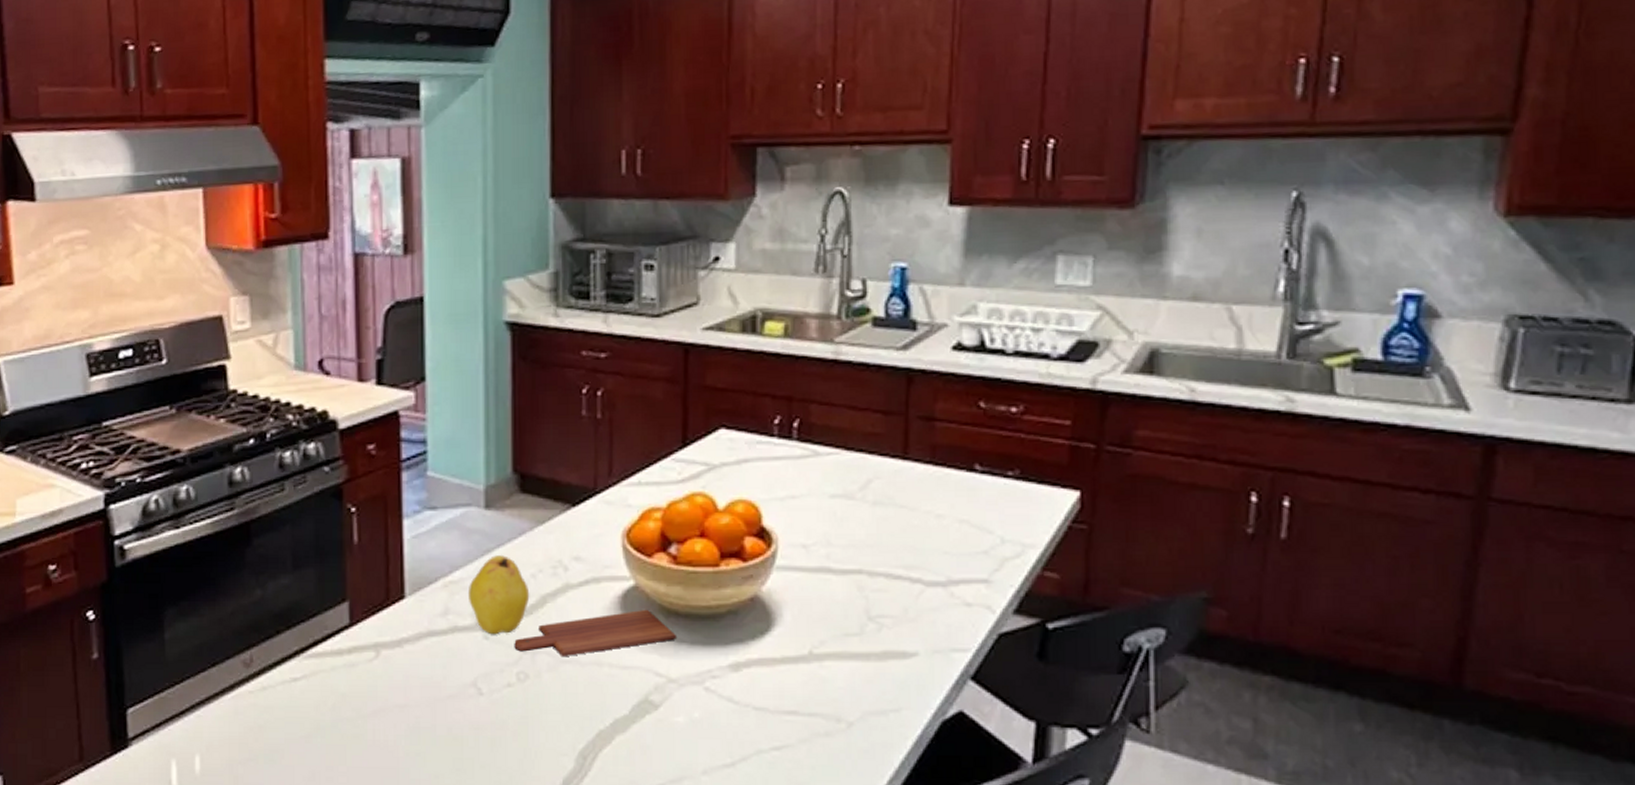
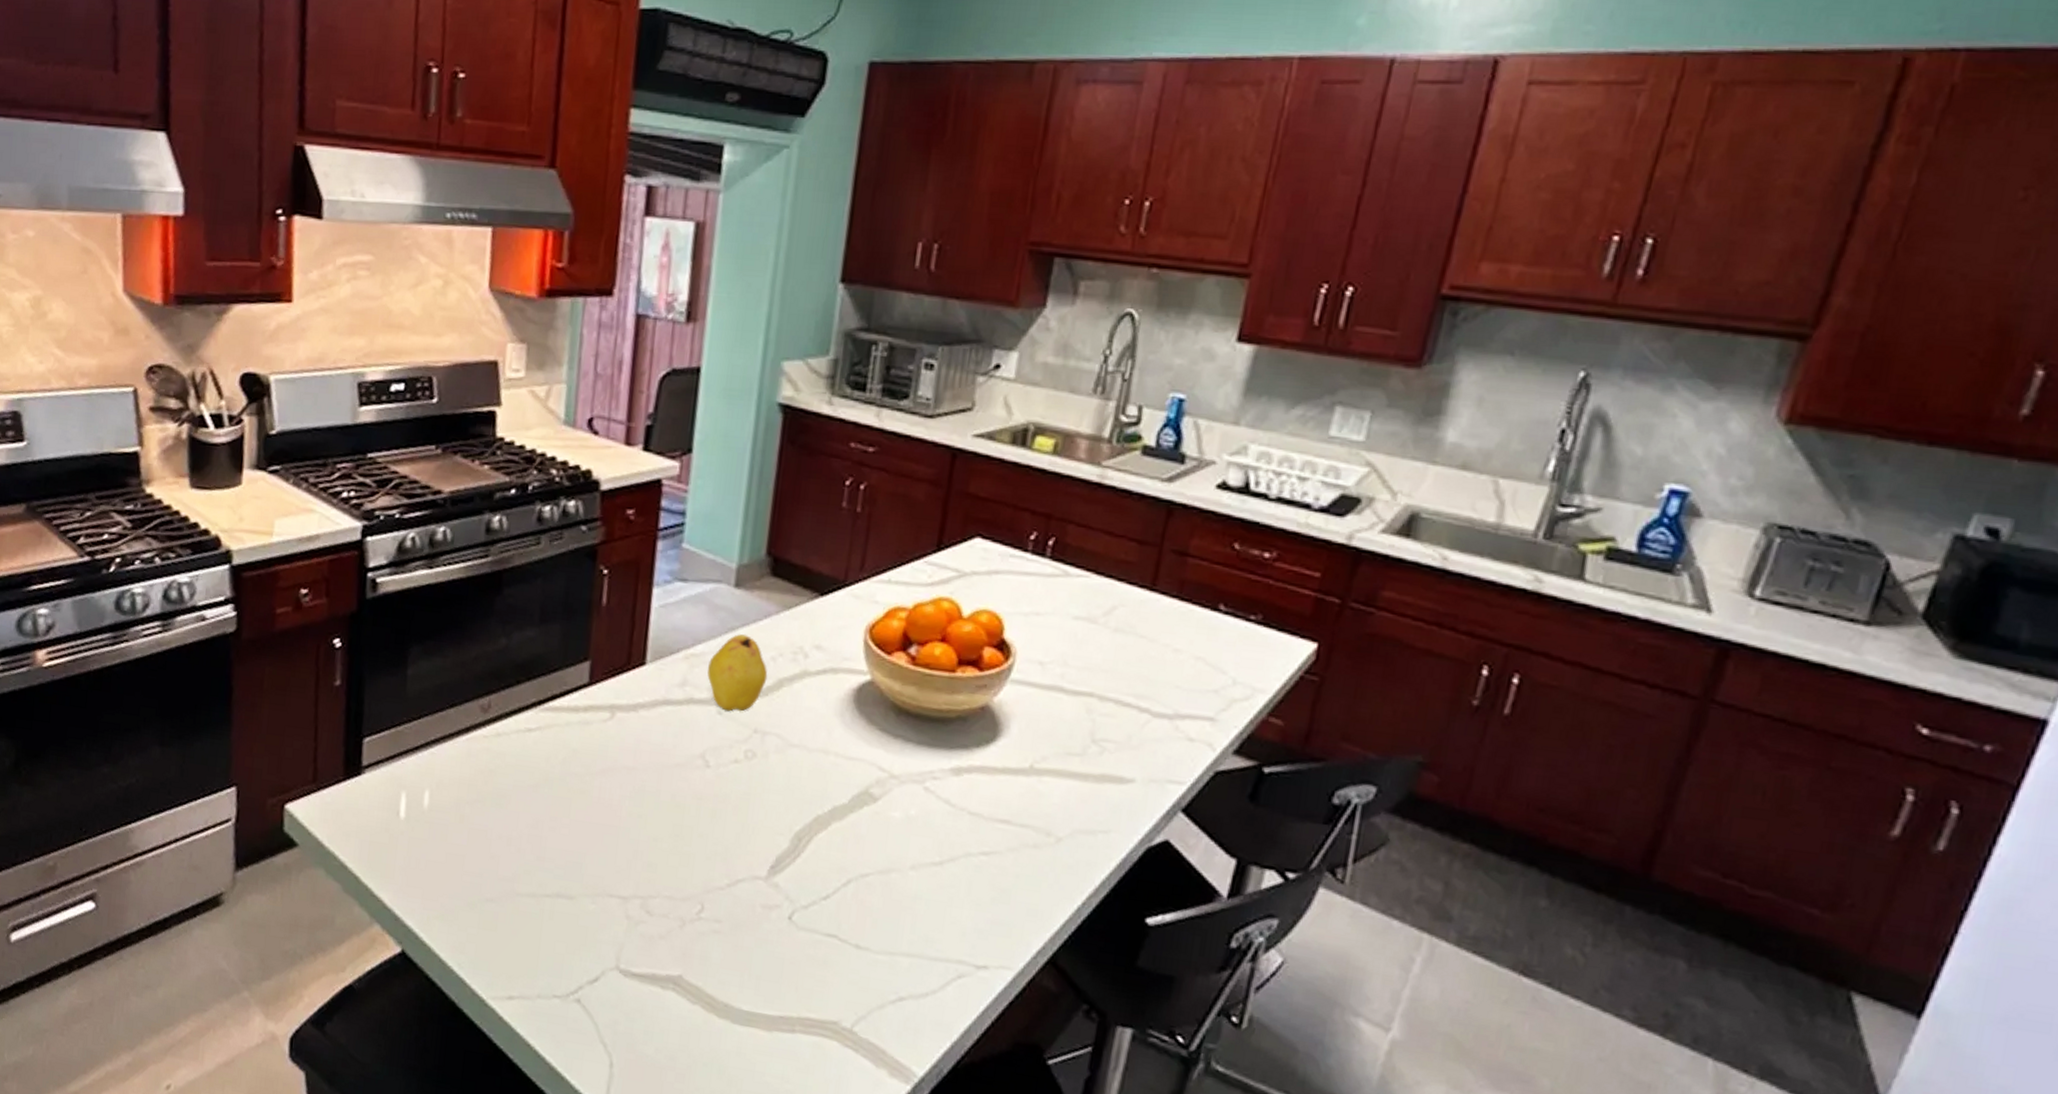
cutting board: present [514,609,677,656] -> none [745,704,905,741]

